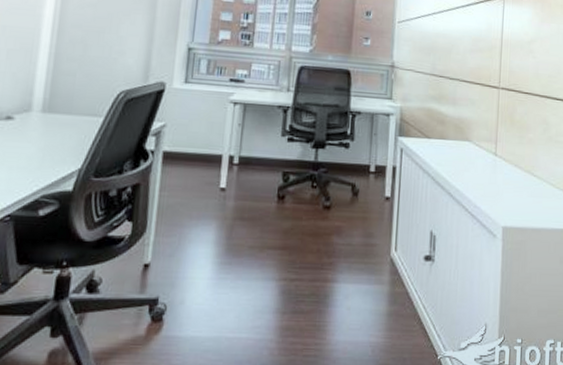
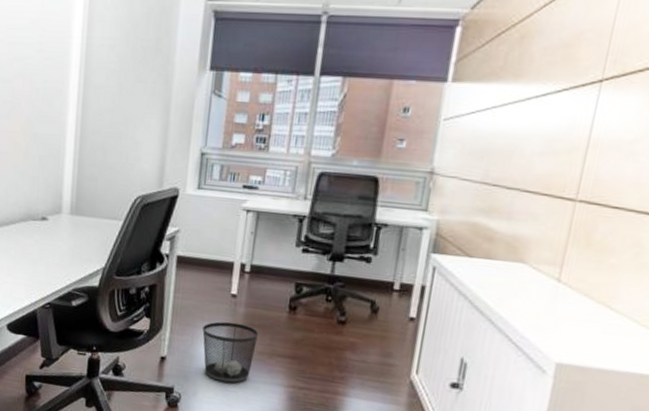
waste bin: none [190,217,249,284] -> present [202,321,259,383]

